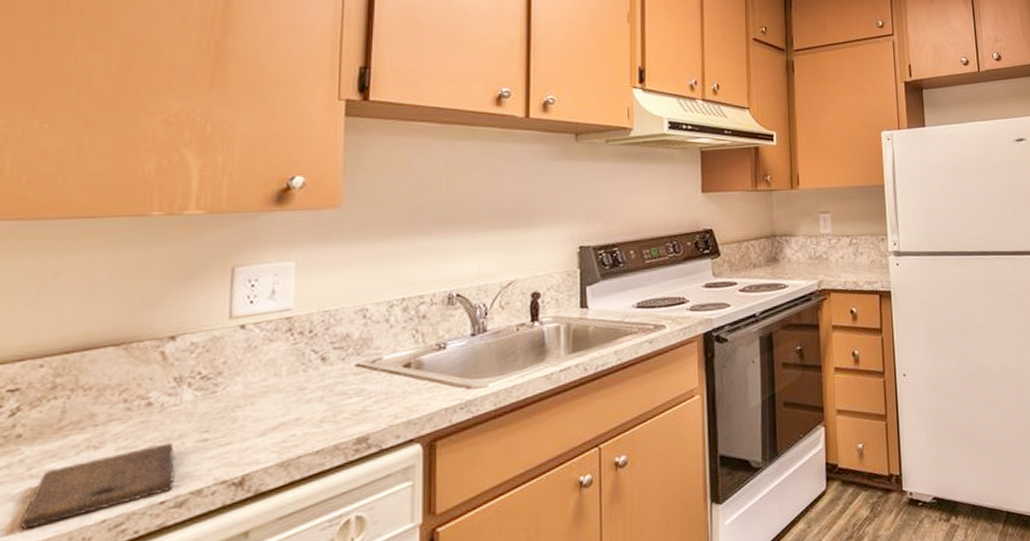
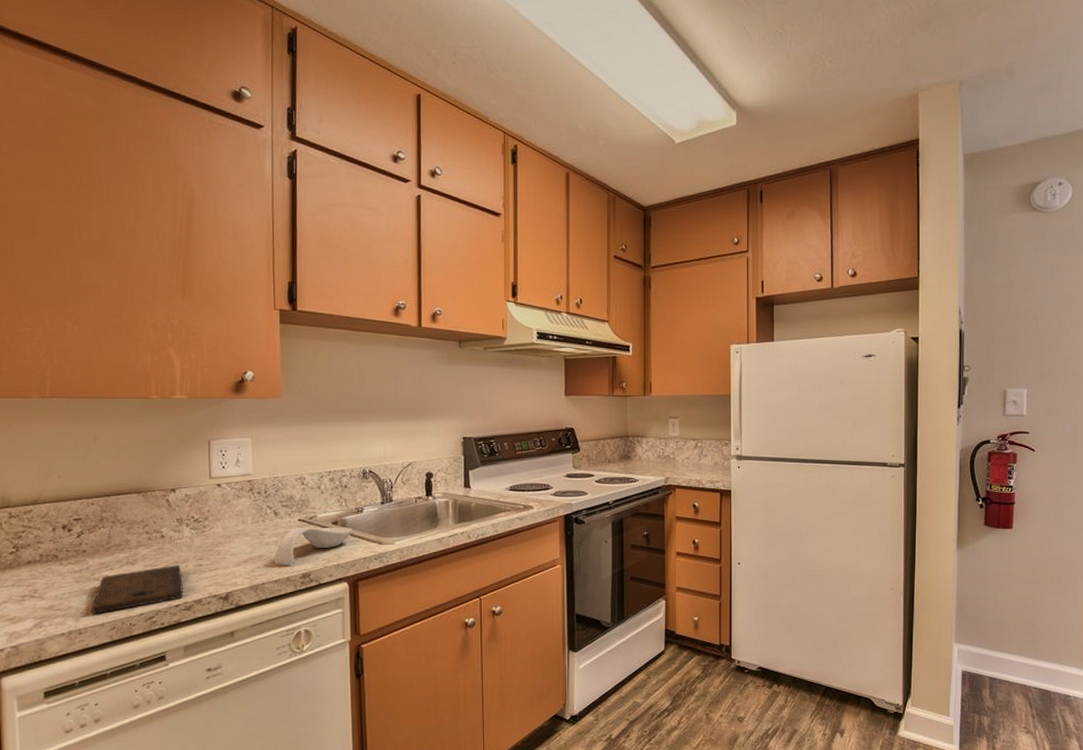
spoon rest: none [318,370,431,428] -> present [275,527,353,564]

